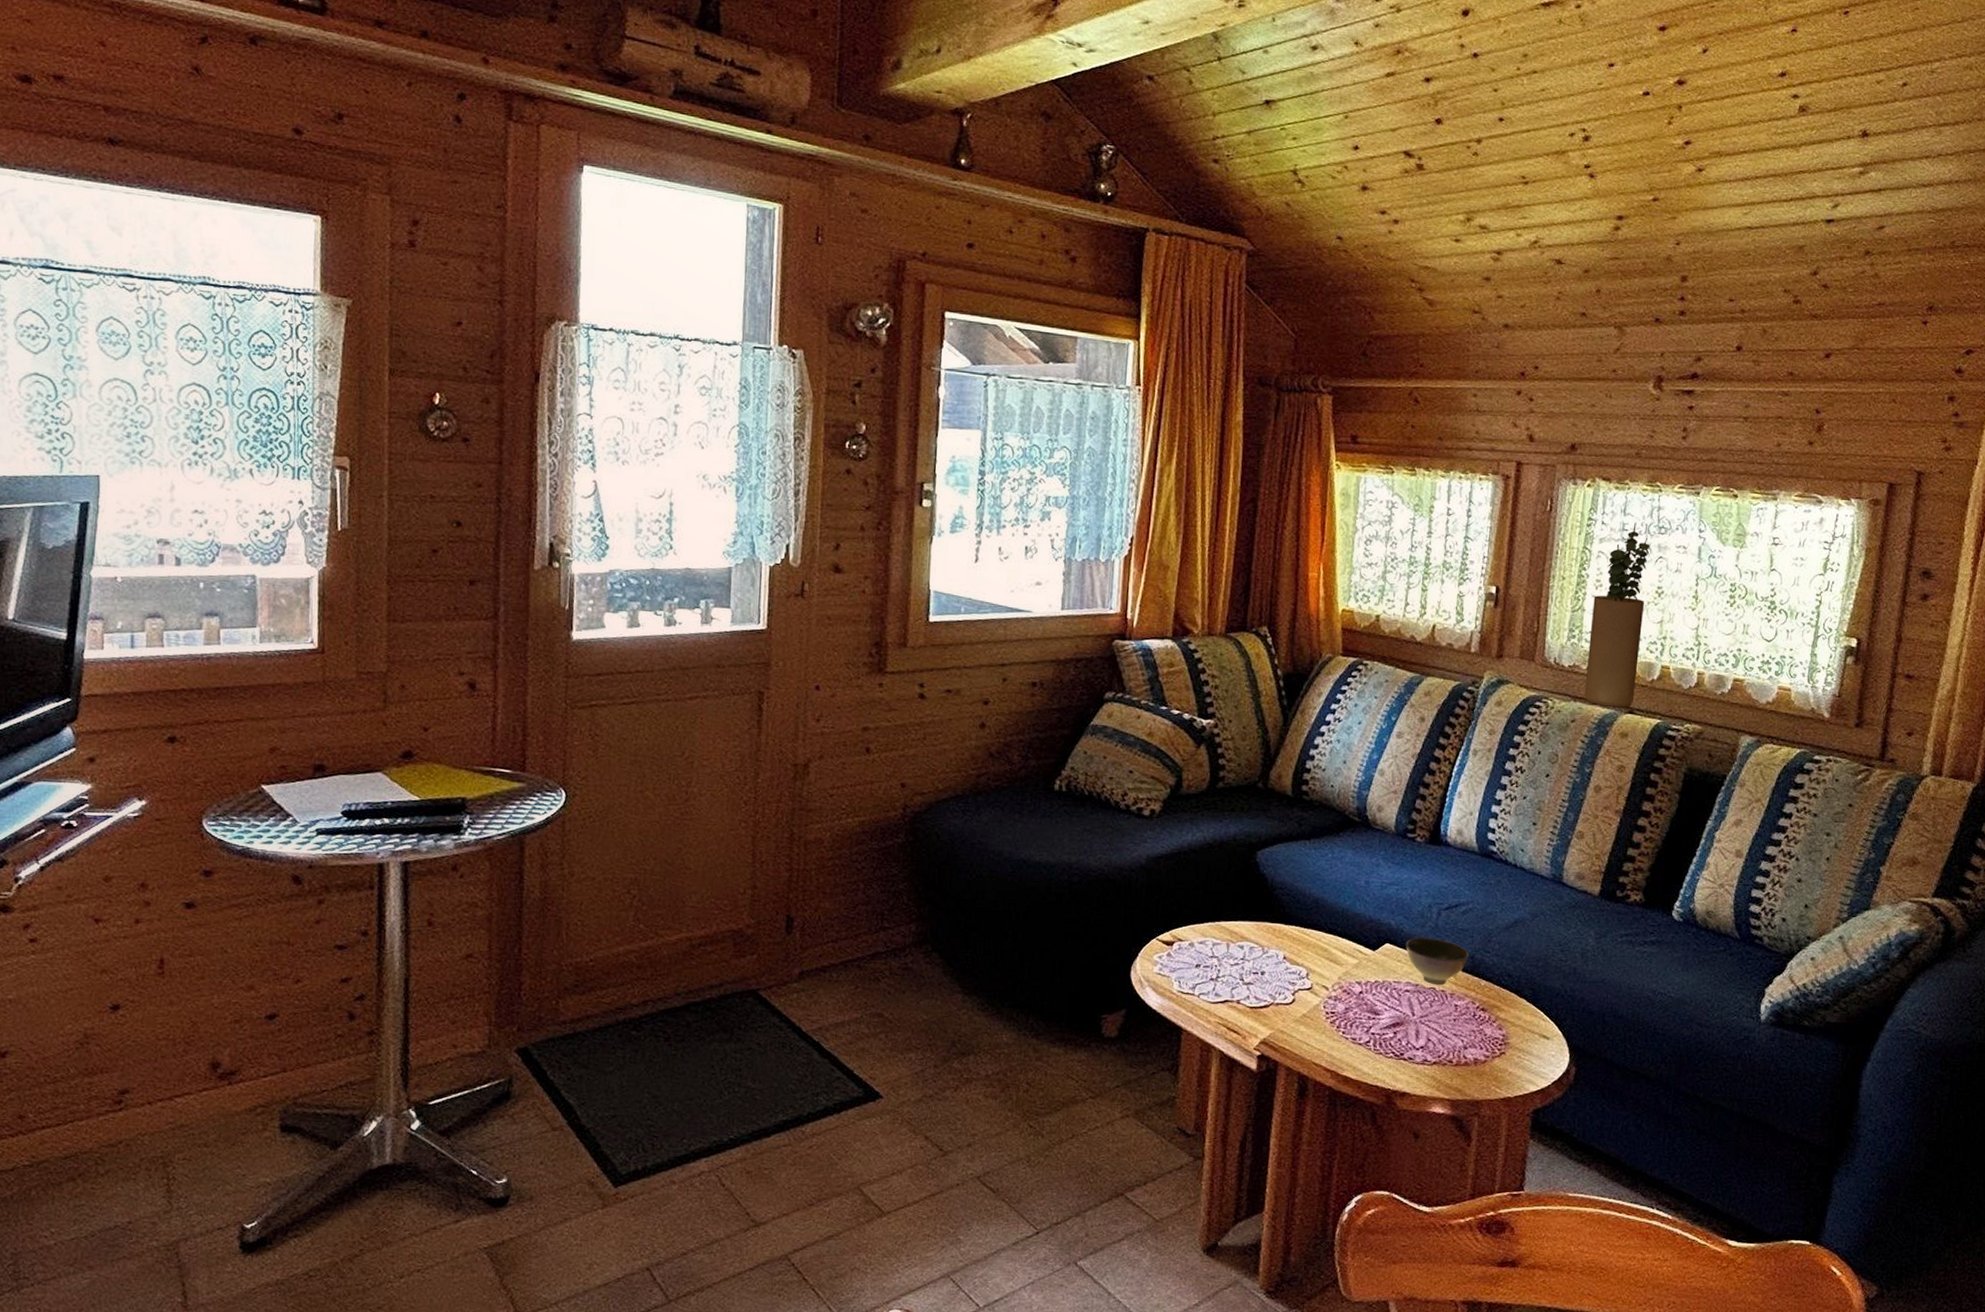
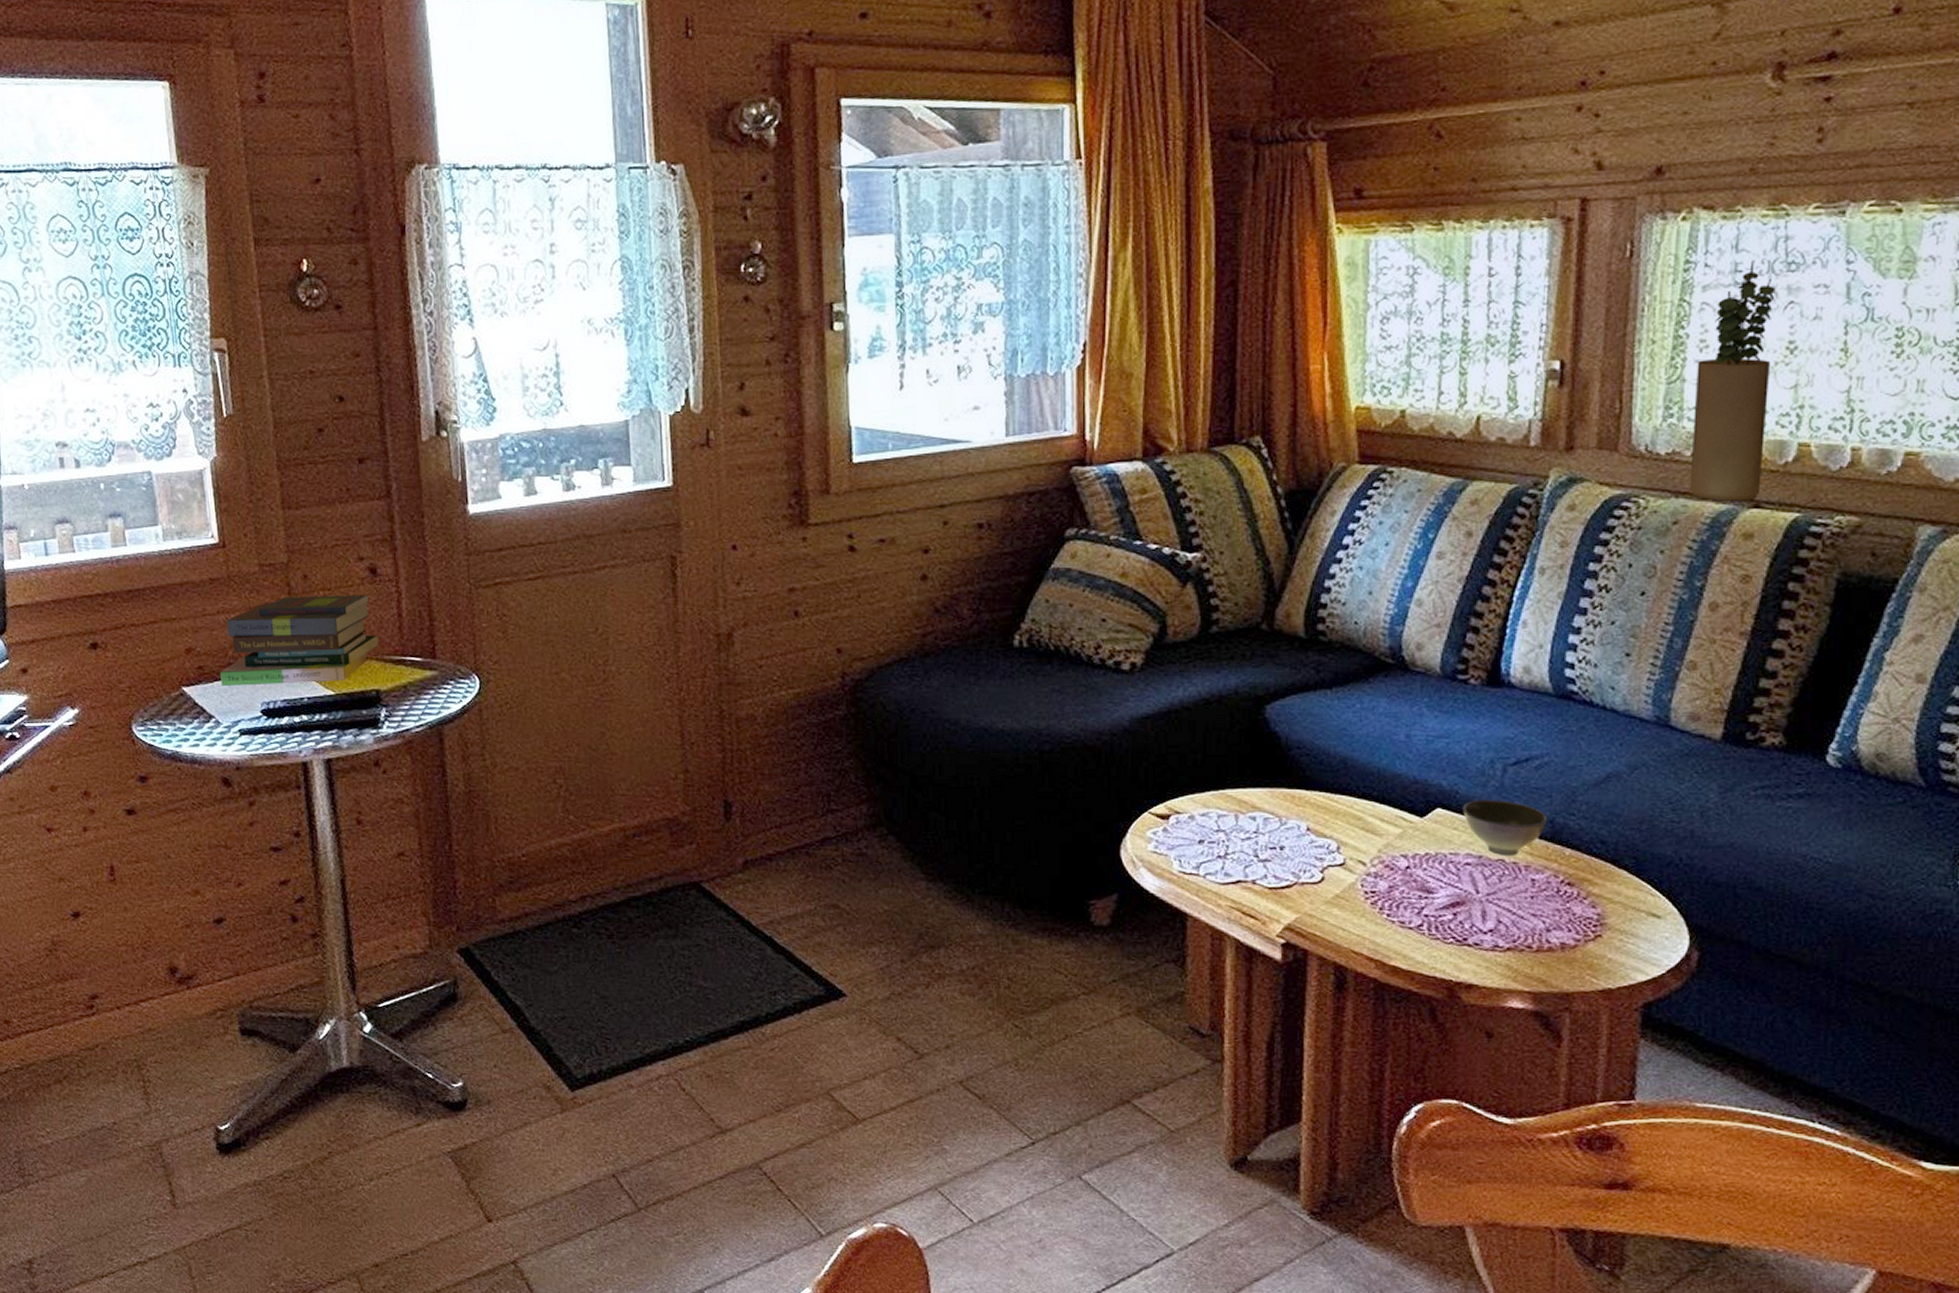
books: none [303,704,469,788] -> present [220,595,378,687]

